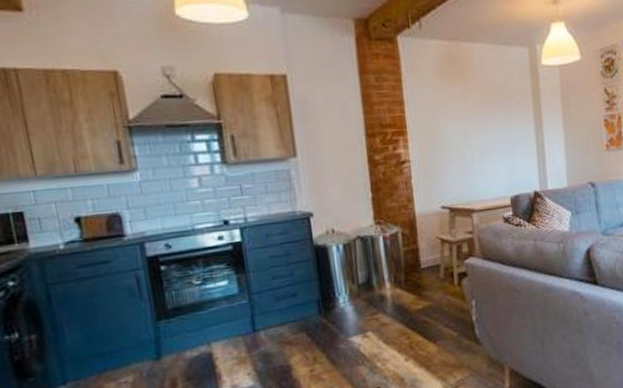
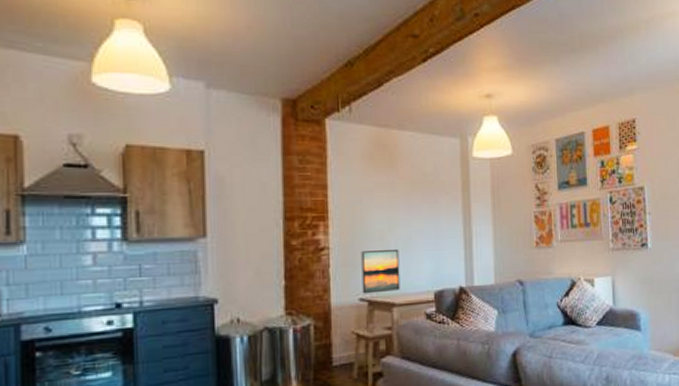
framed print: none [440,159,479,202] -> present [361,250,400,294]

